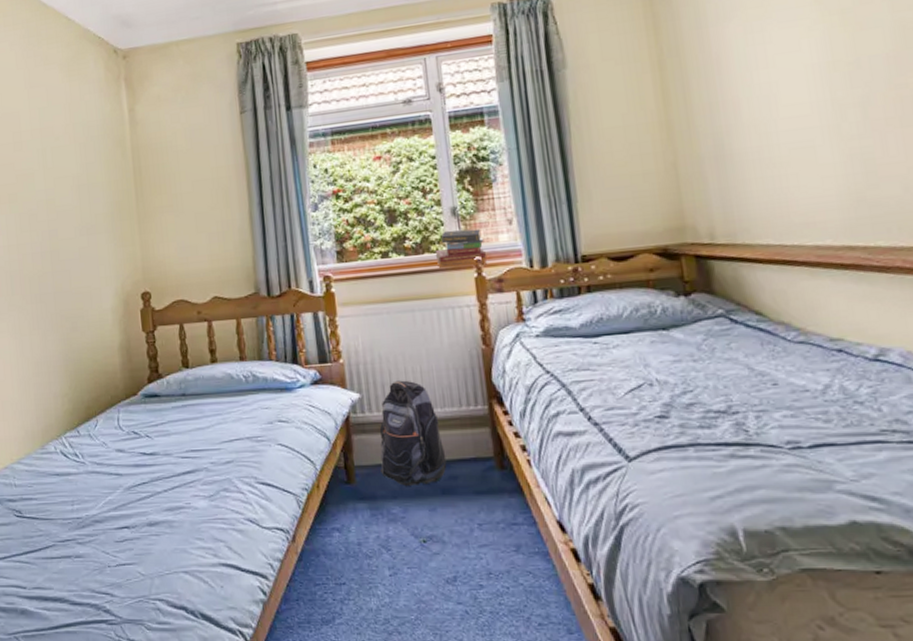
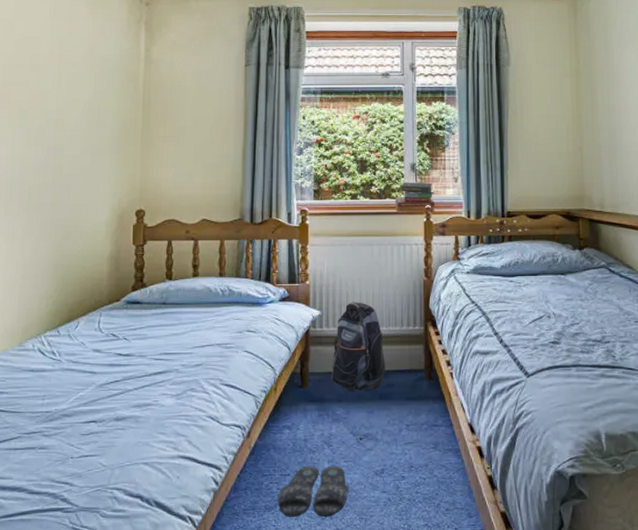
slippers: none [335,573,418,632] -> present [278,466,350,517]

